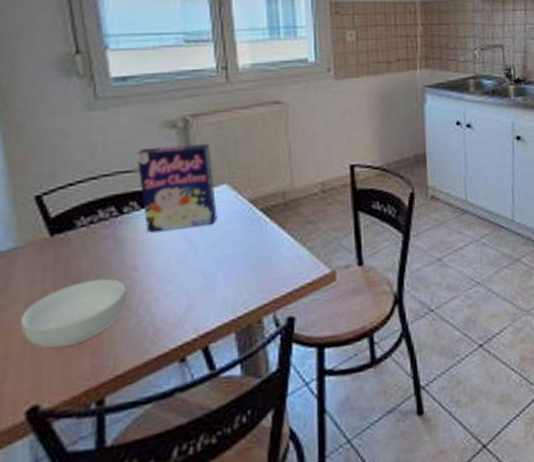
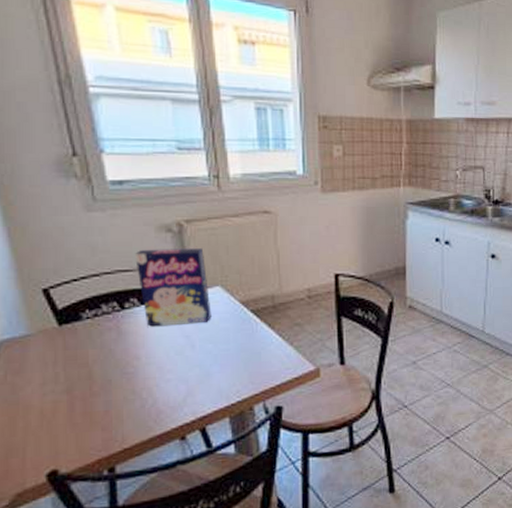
cereal bowl: present [21,278,127,348] -> none [37,365,131,423]

